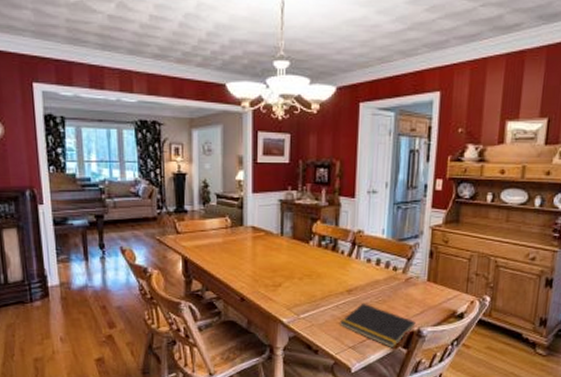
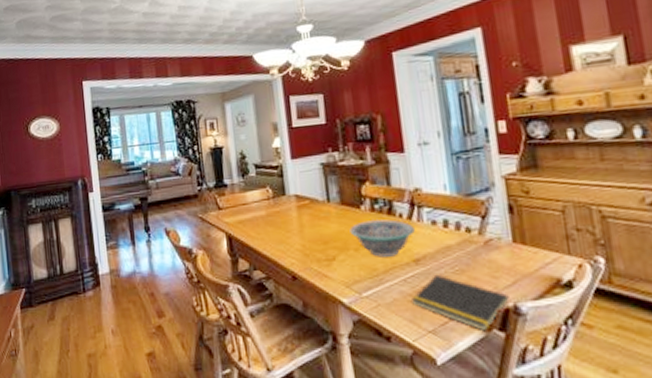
decorative bowl: none [297,255,352,286] -> present [349,219,415,257]

